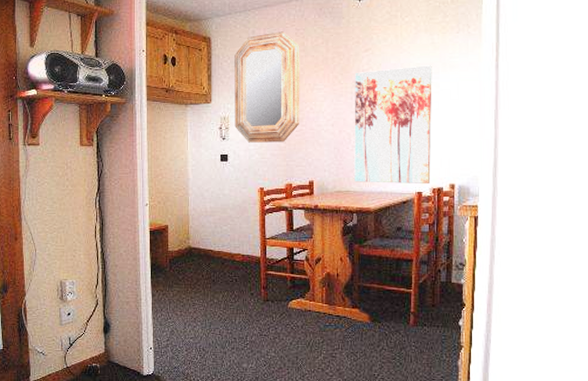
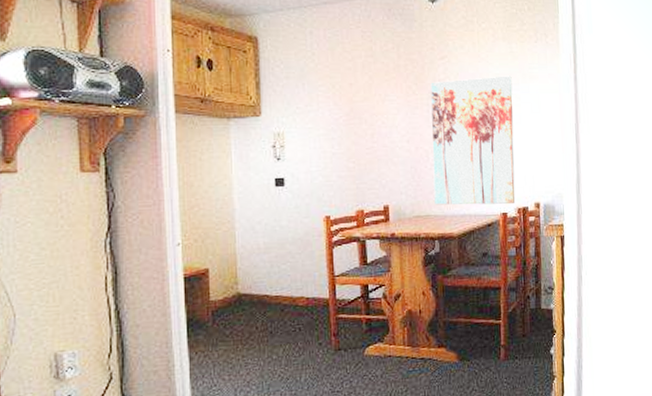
home mirror: present [234,31,300,143] -> none [289,33,371,163]

